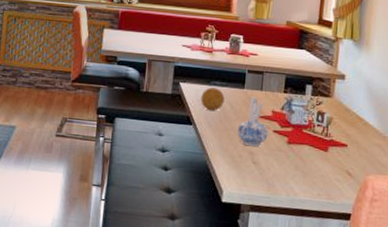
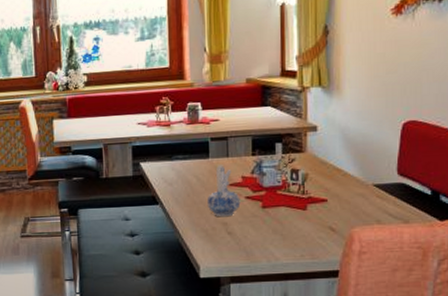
fruit: present [200,87,225,111] -> none [164,162,190,187]

